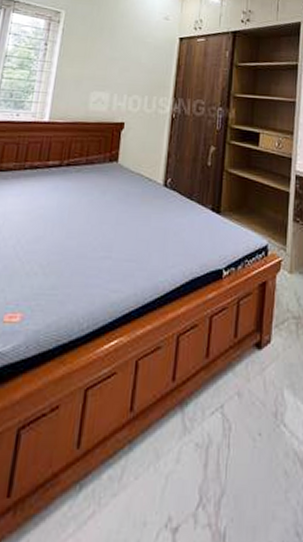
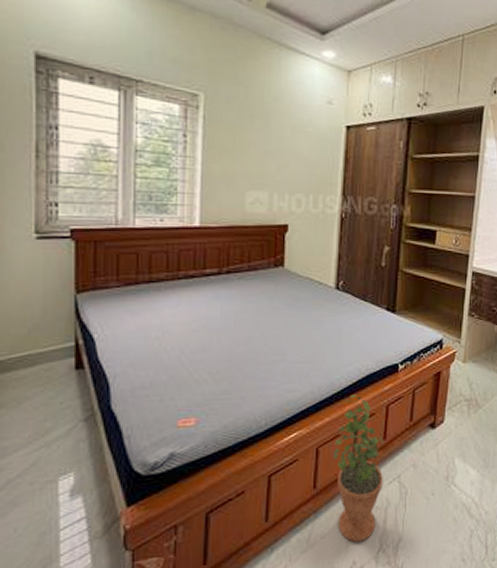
potted plant: none [152,301,206,489] -> present [332,394,383,542]

